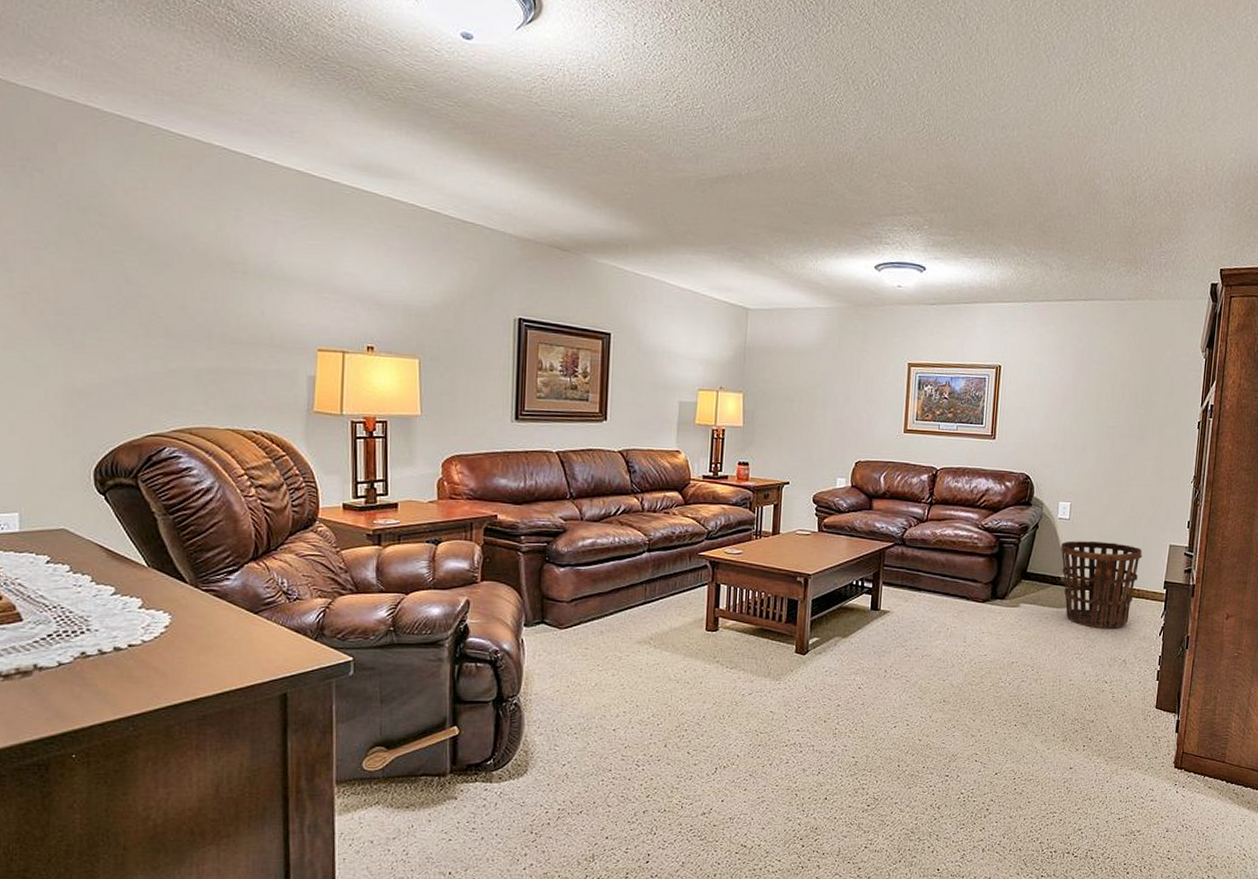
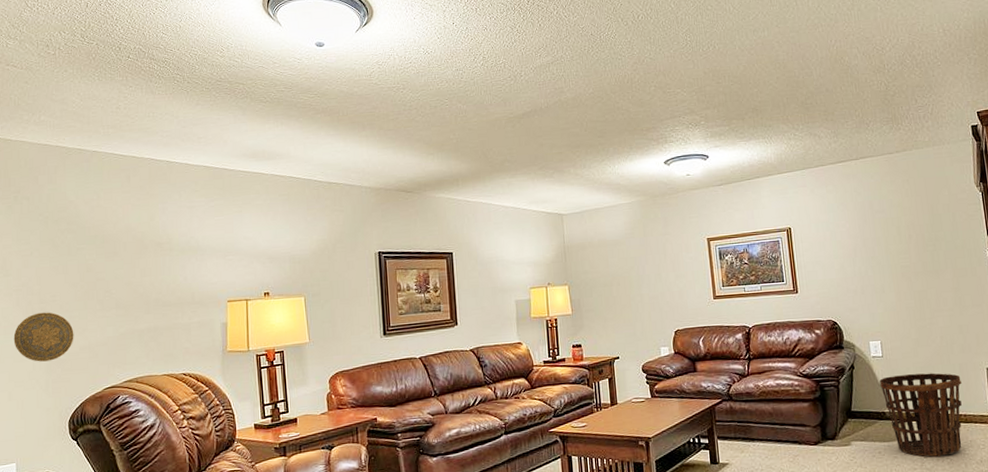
decorative plate: none [17,326,105,392] -> present [13,312,74,362]

